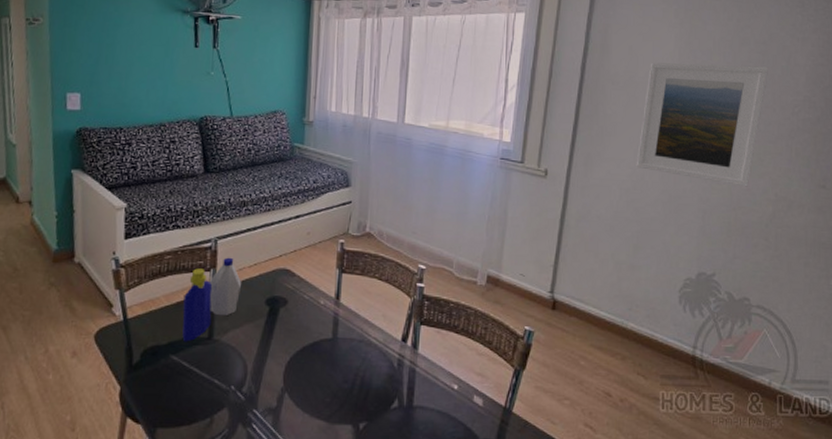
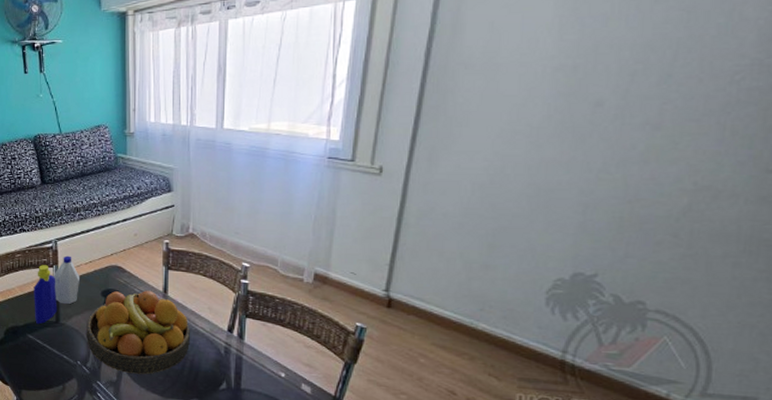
fruit bowl: none [244,297,363,397] -> present [87,291,191,375]
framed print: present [636,62,769,187] -> none [494,27,697,176]

